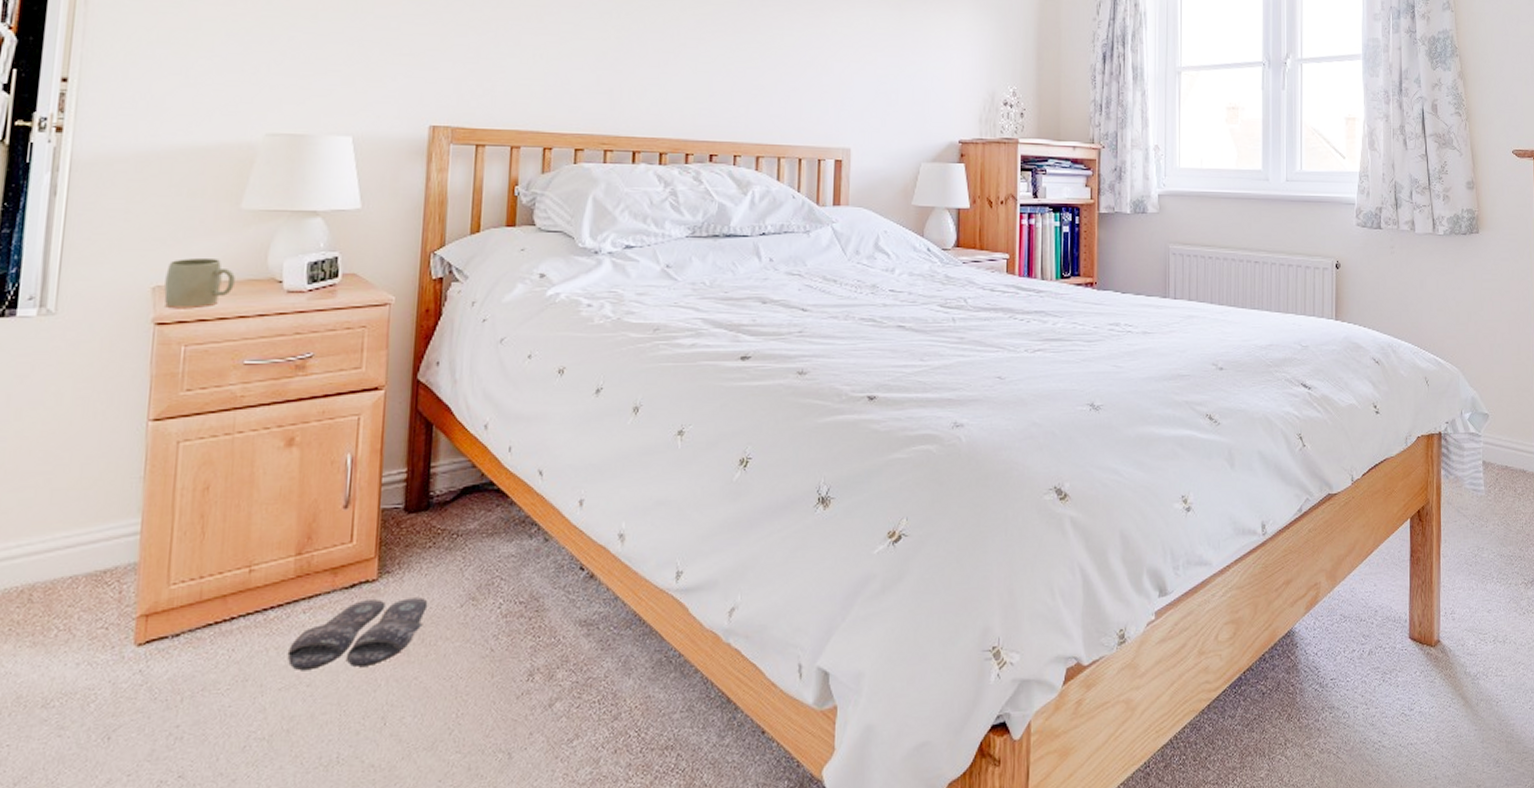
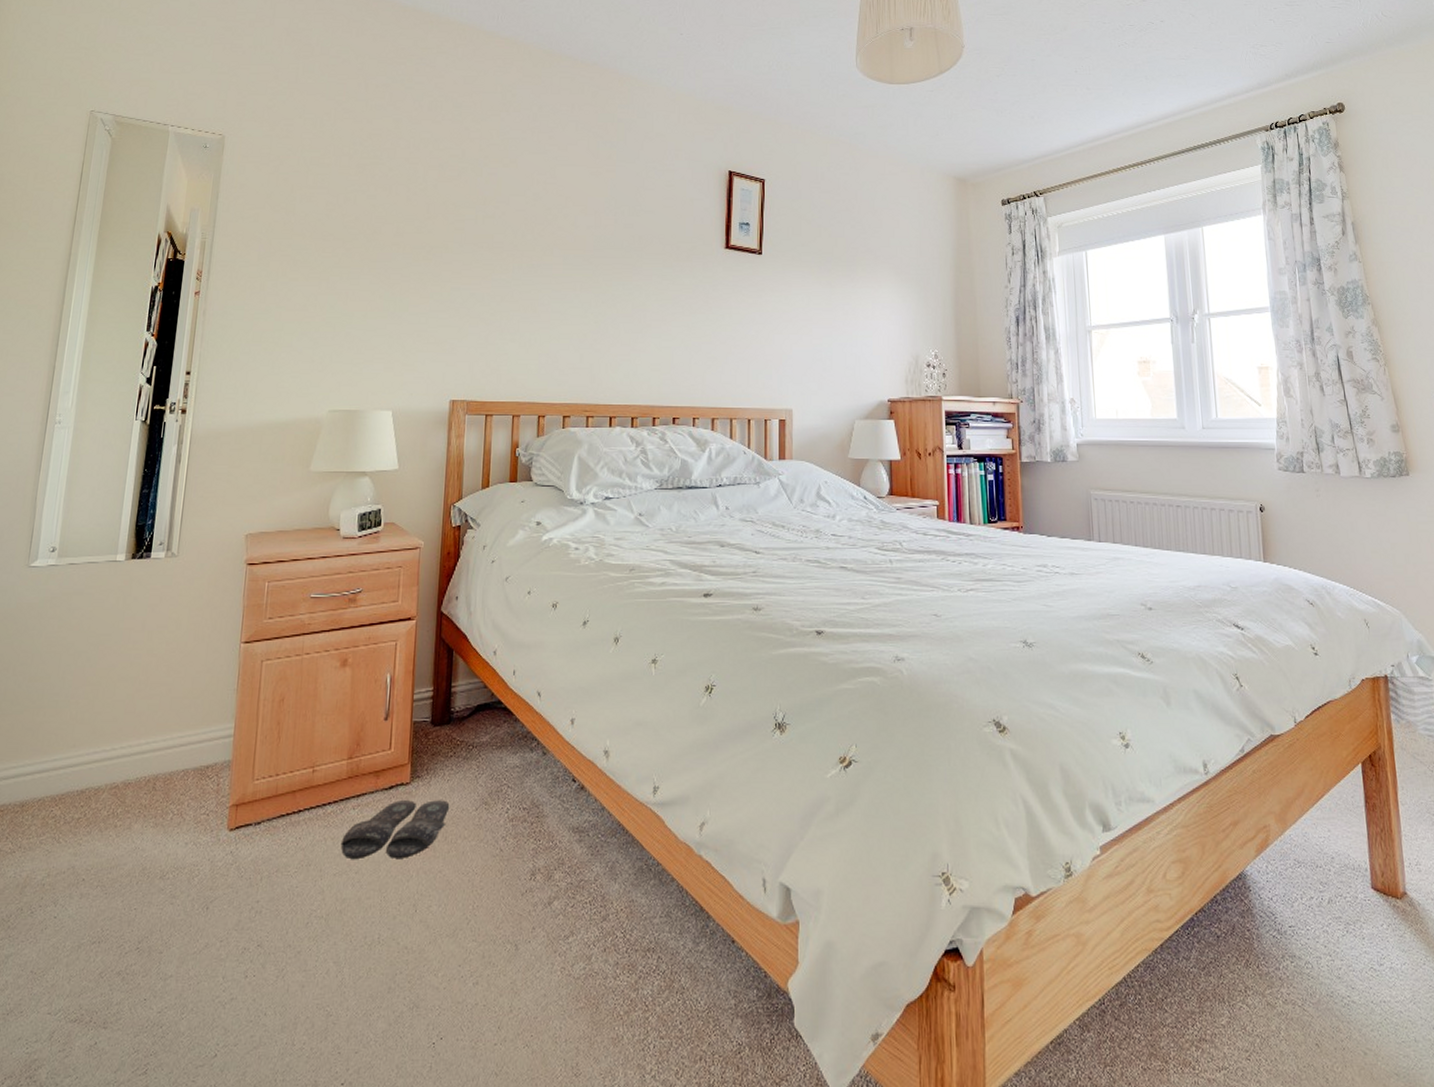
mug: present [164,259,235,309] -> none [254,511,305,552]

